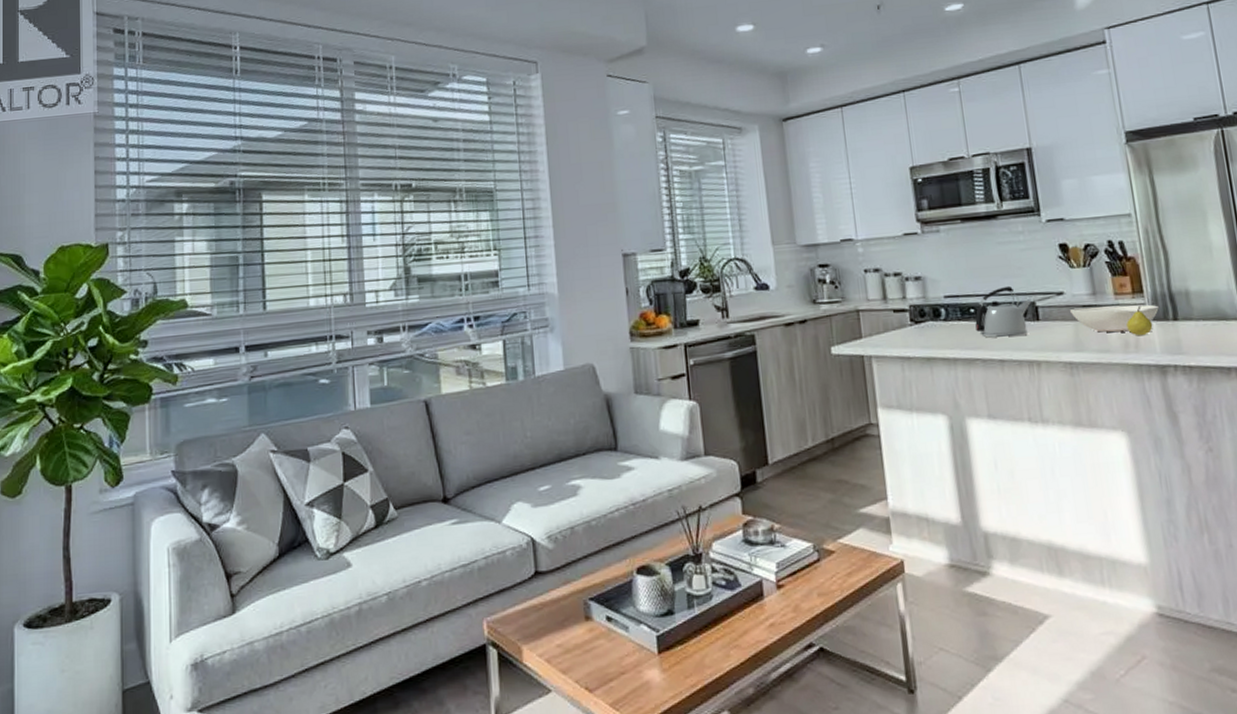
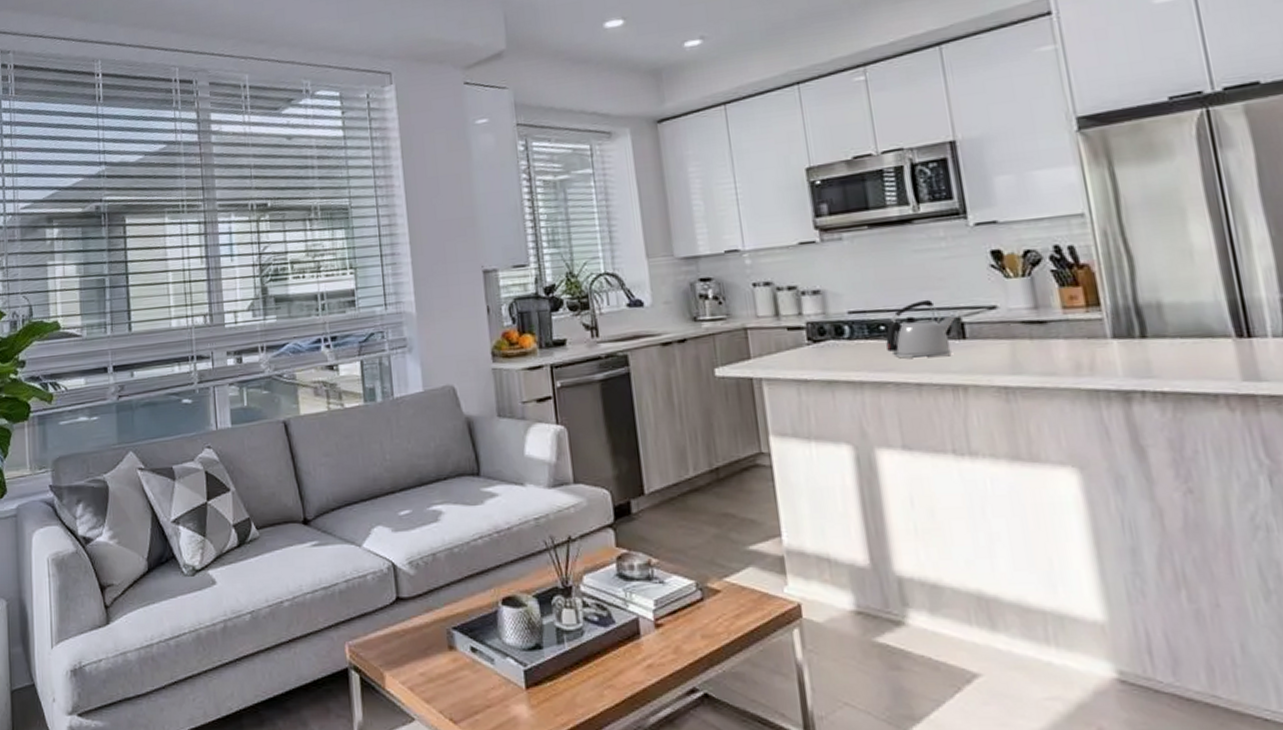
bowl: present [1070,304,1159,333] -> none [1005,319,1121,353]
fruit: present [1126,306,1153,336] -> none [1078,322,1114,357]

